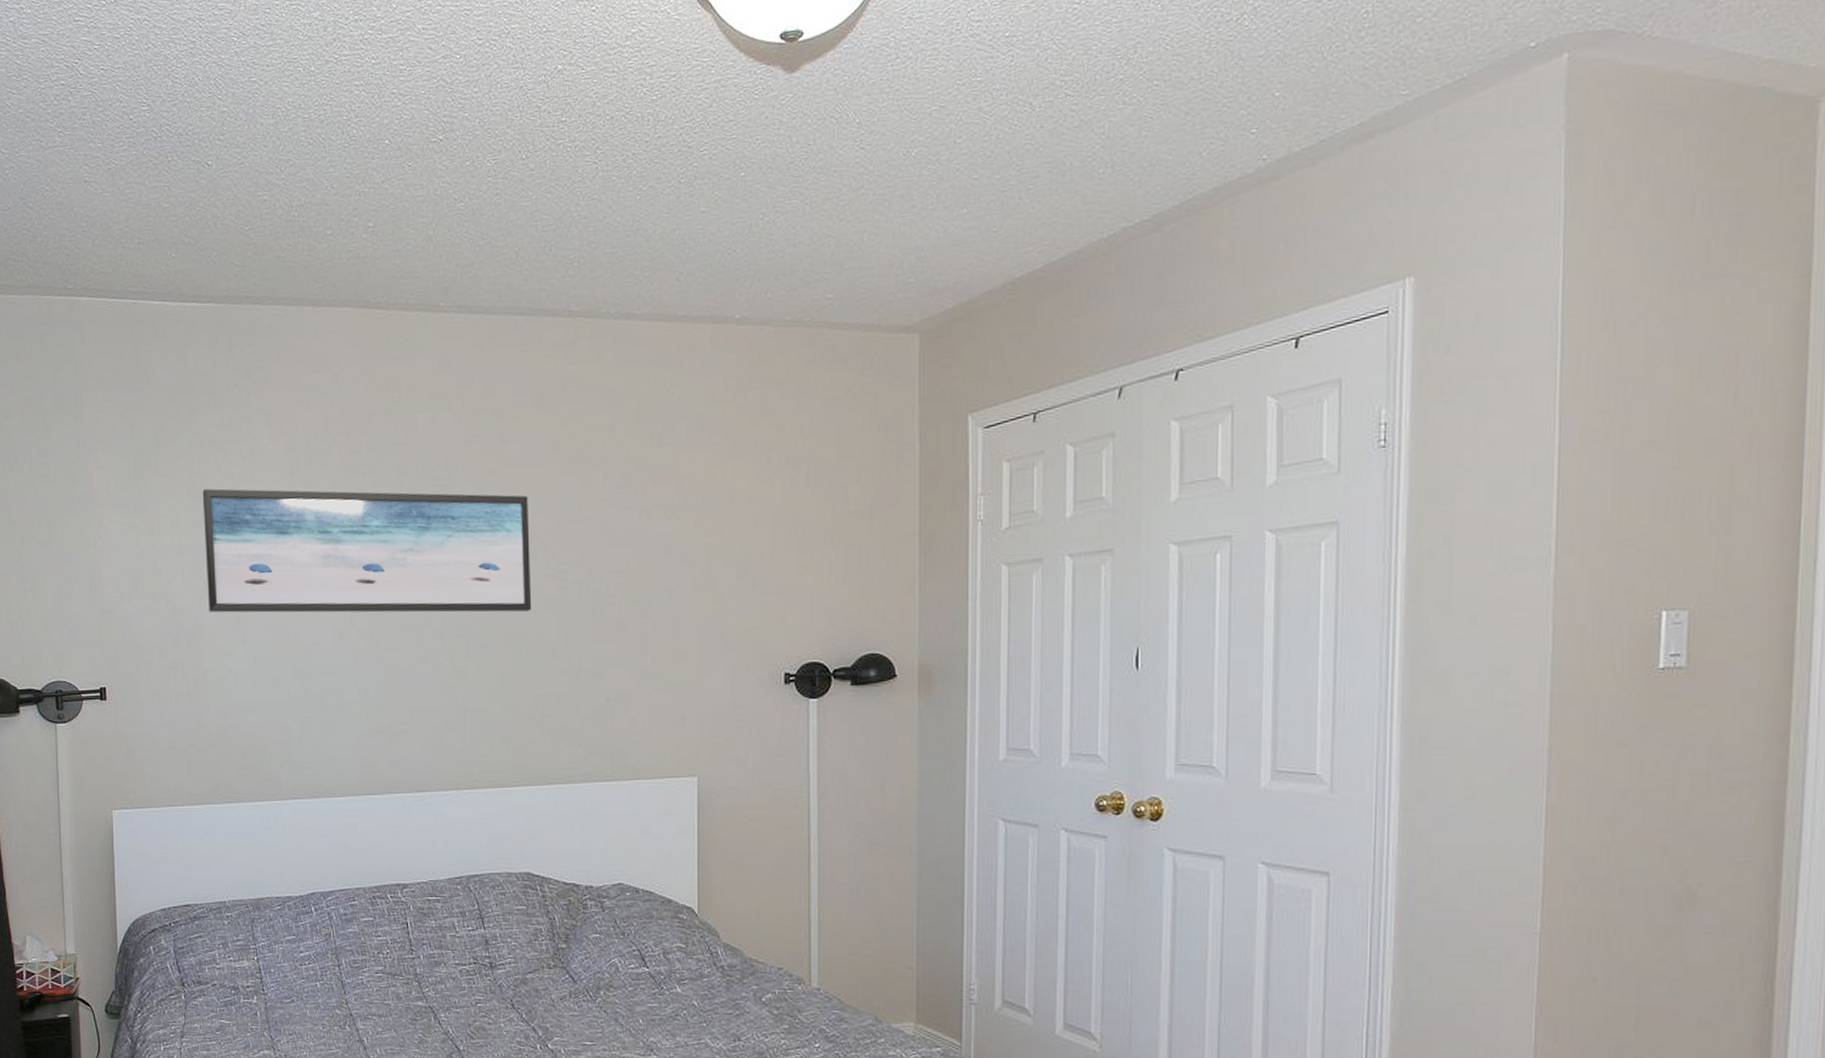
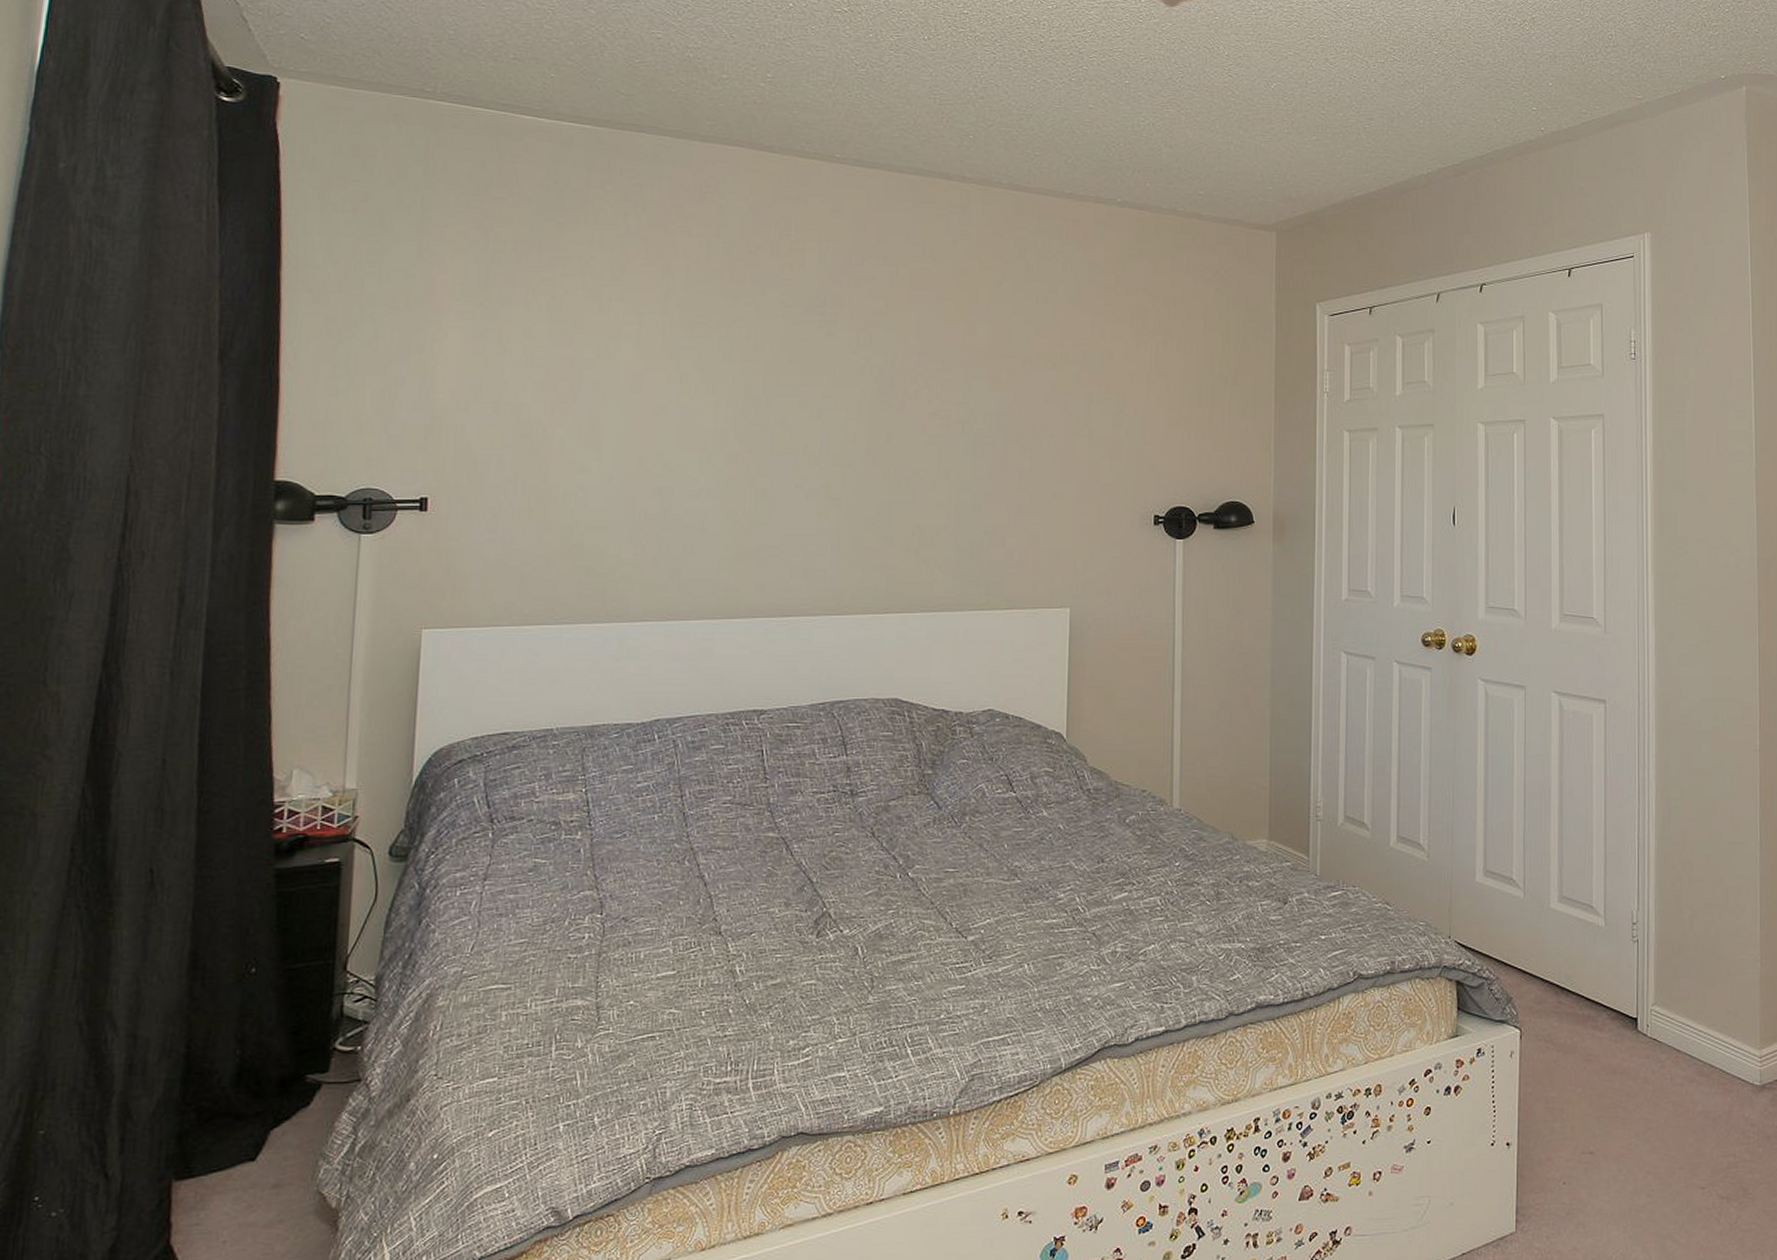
wall art: present [202,488,532,613] -> none [560,303,915,447]

